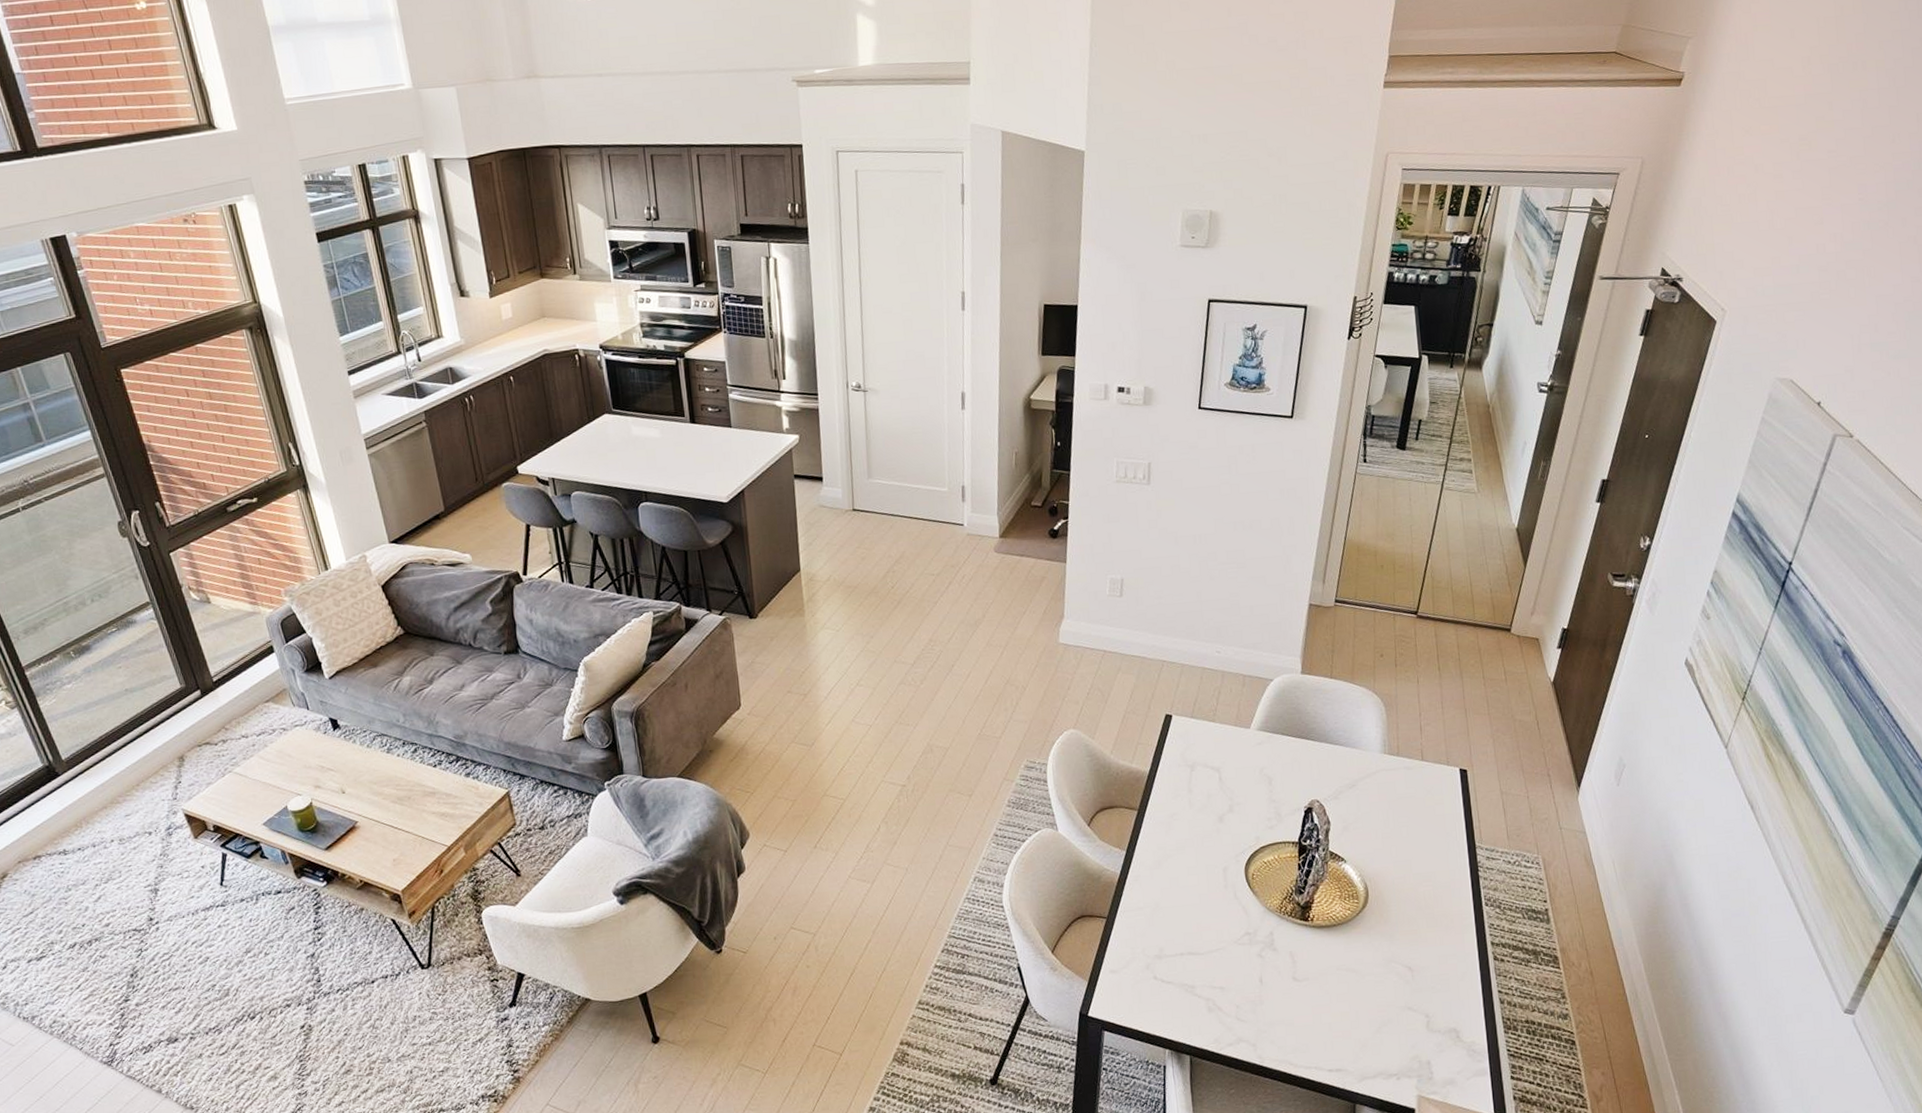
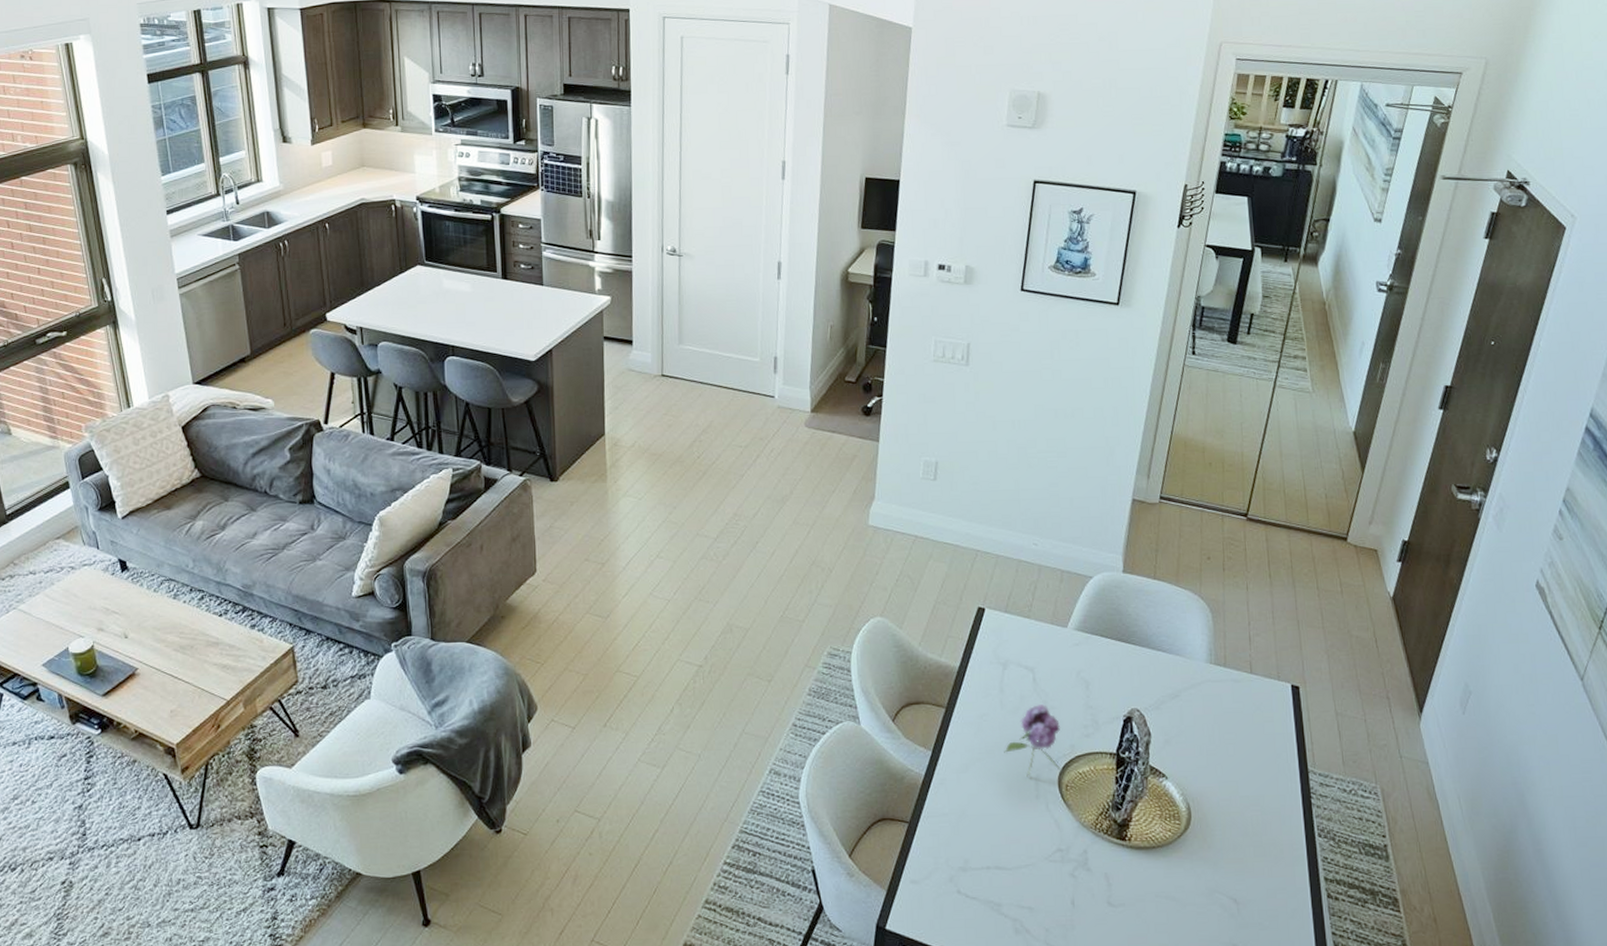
flower: none [1193,801,1249,870] -> present [1004,704,1063,778]

